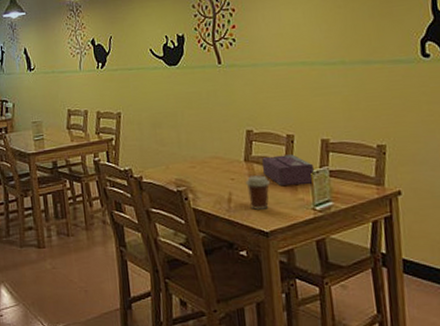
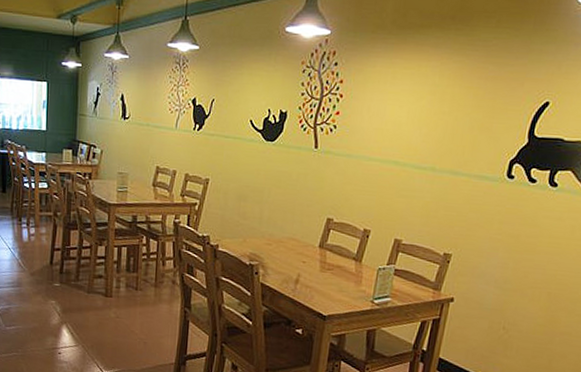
coffee cup: present [245,175,271,210] -> none [315,262,339,295]
tissue box: present [262,154,315,185] -> none [333,246,382,278]

